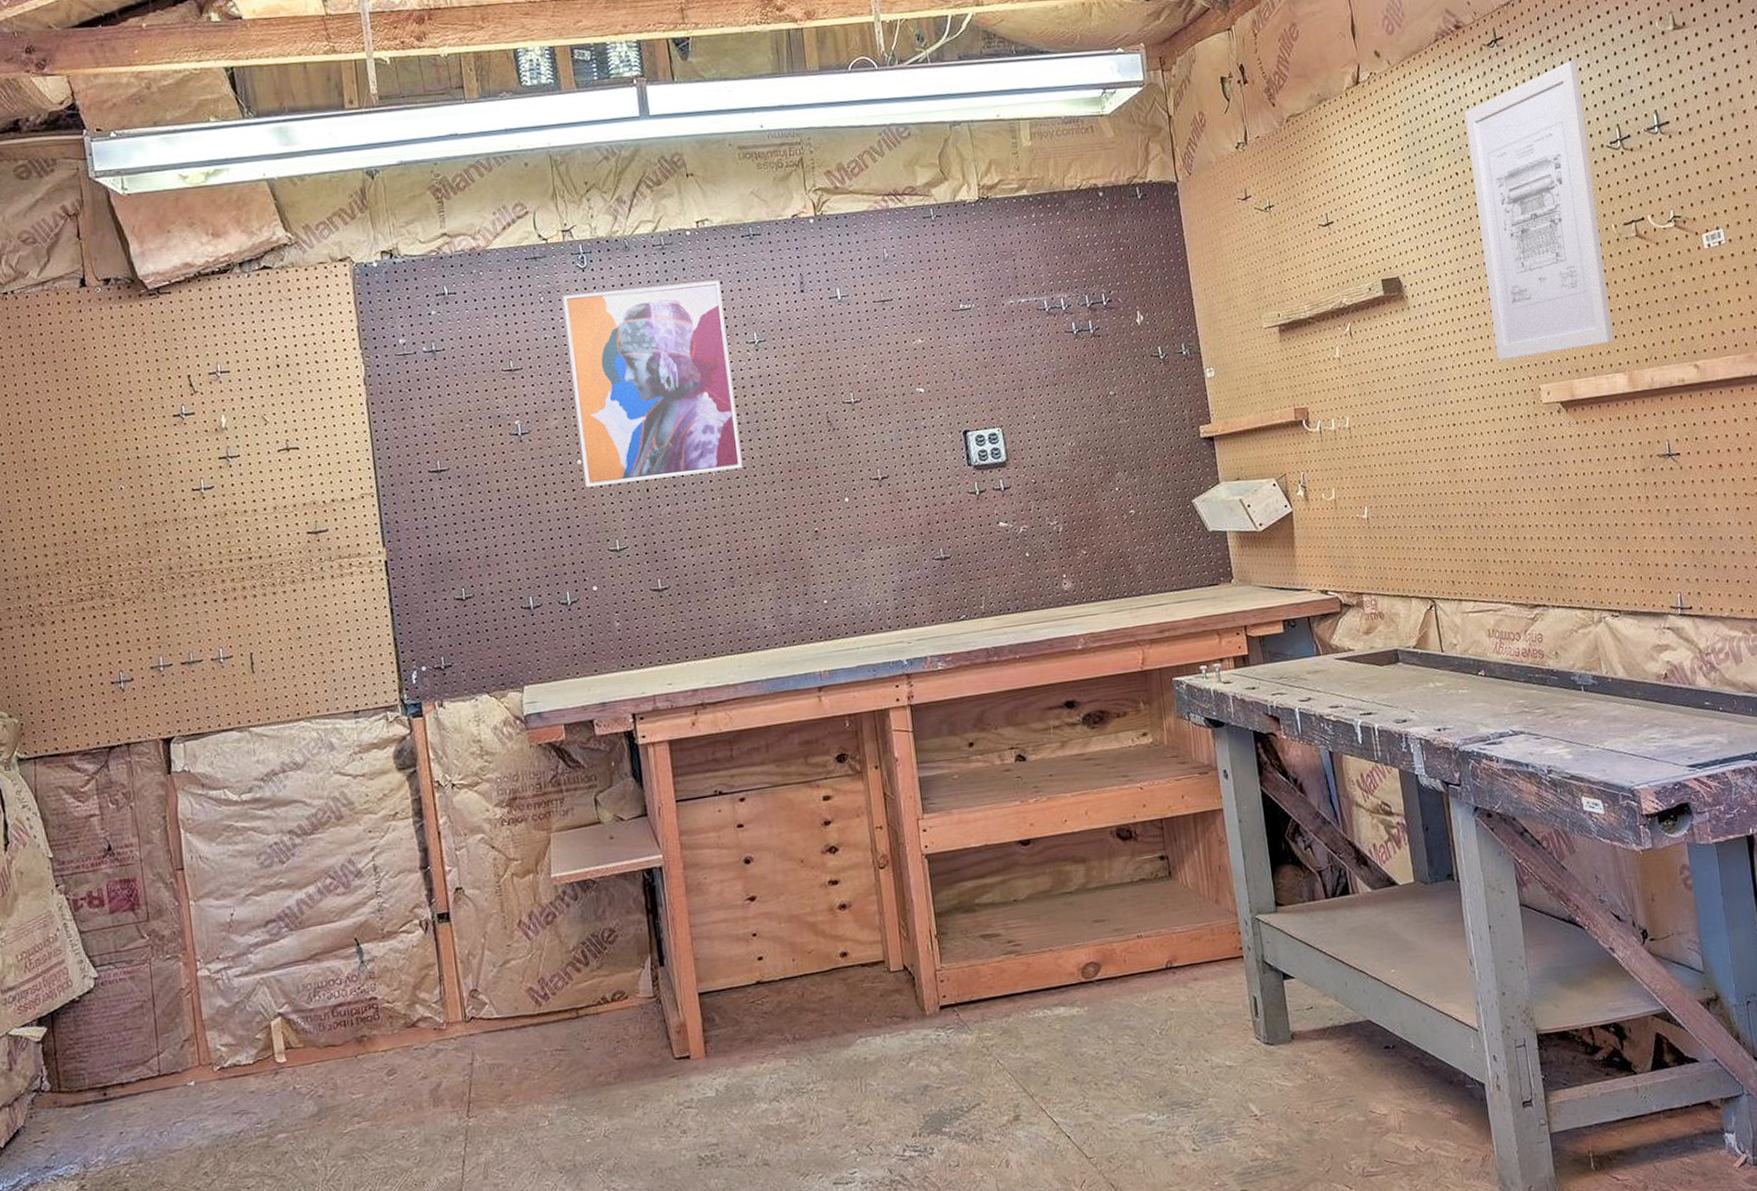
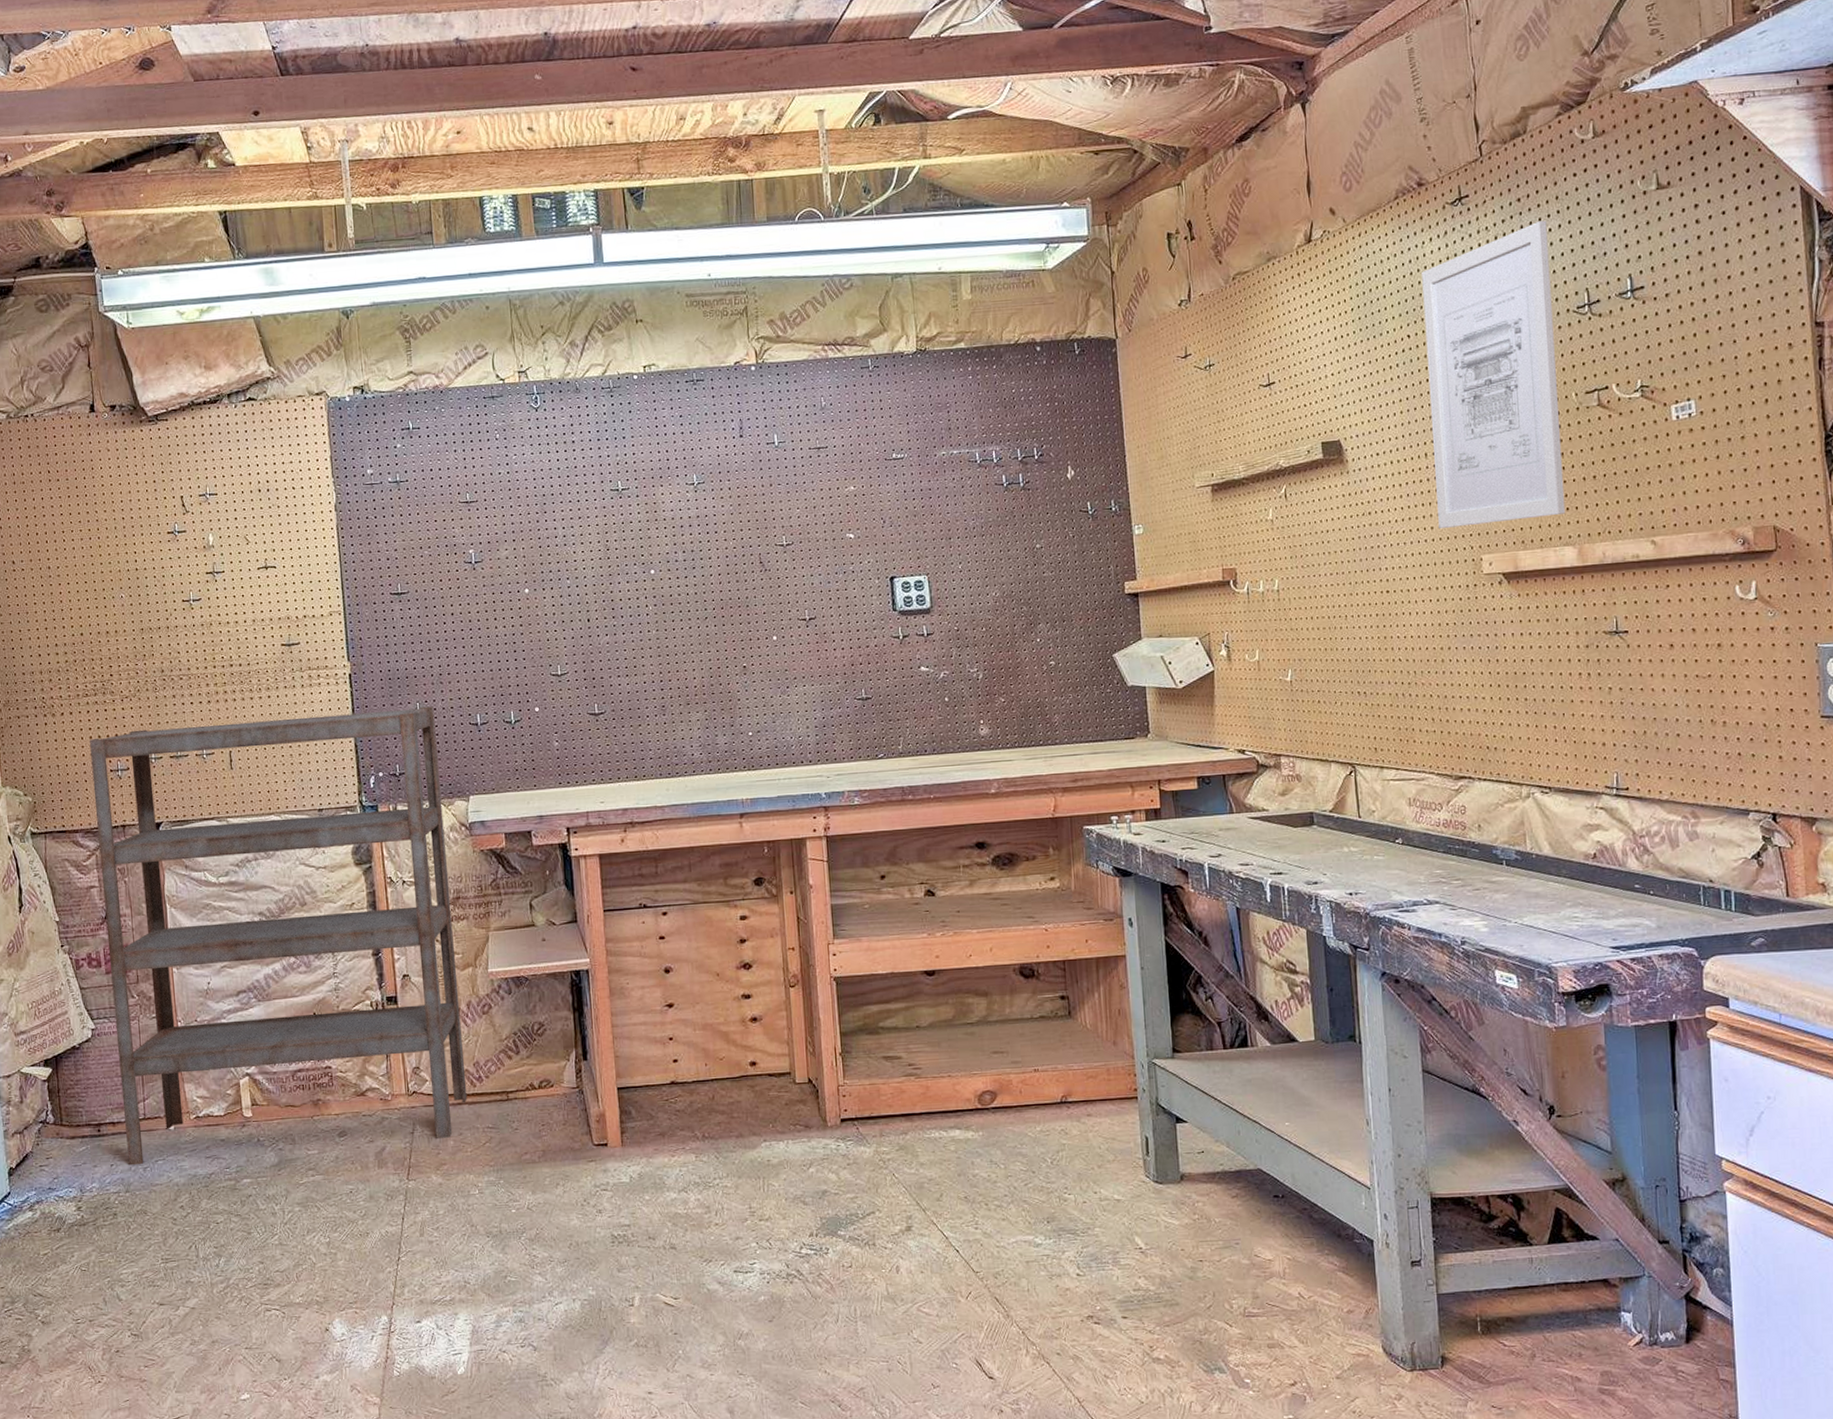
shelving unit: none [86,590,533,1132] -> present [90,706,468,1166]
wall art: present [562,280,742,488] -> none [516,423,678,615]

